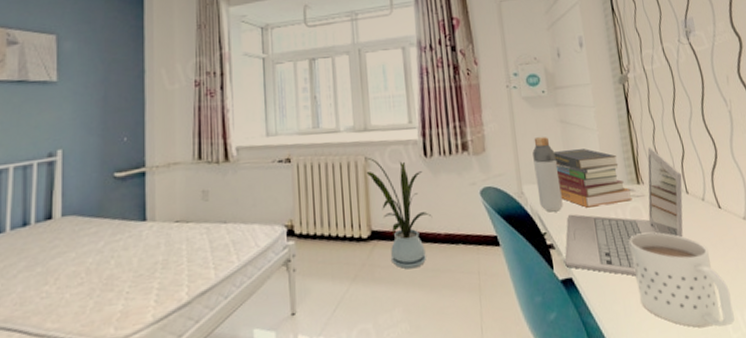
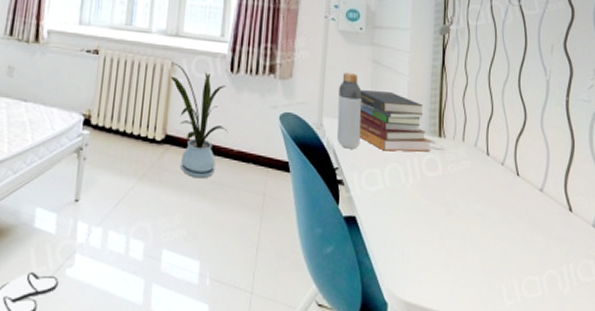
laptop: present [565,146,683,276] -> none [351,102,486,226]
mug: present [629,232,735,328] -> none [419,185,512,293]

